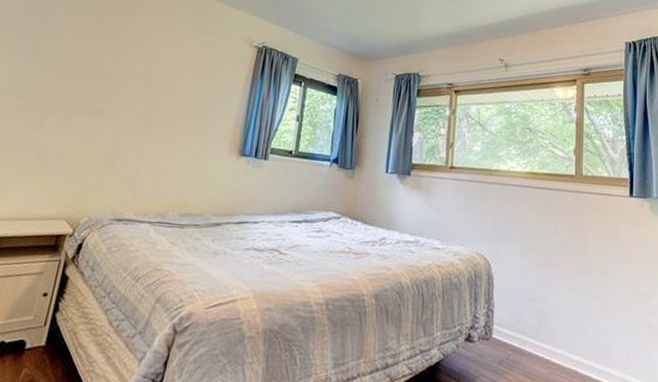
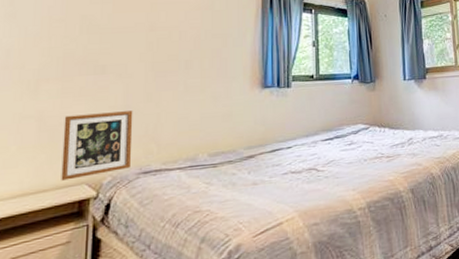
picture frame: none [45,151,118,213] -> present [61,111,133,181]

